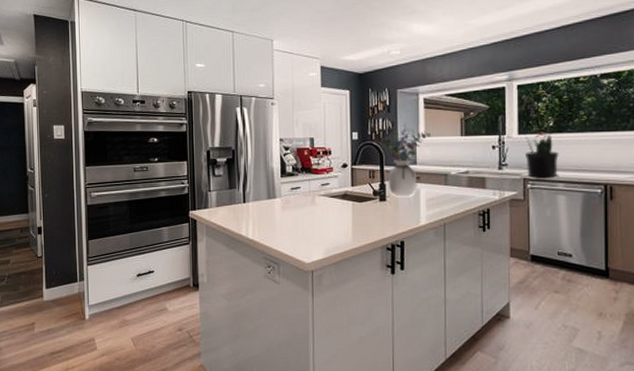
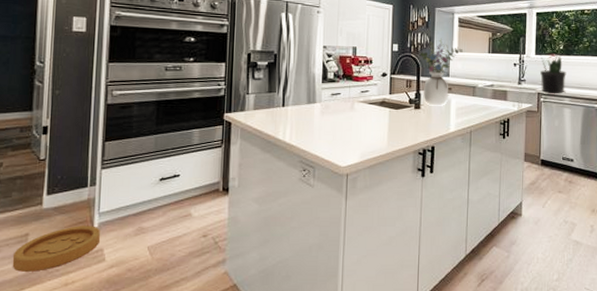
pet bowl: none [24,317,91,357] -> present [12,226,100,272]

